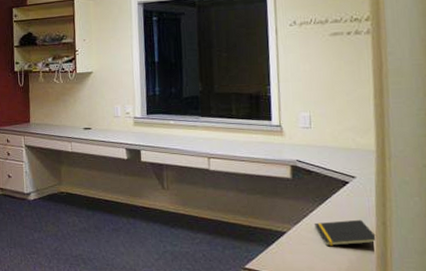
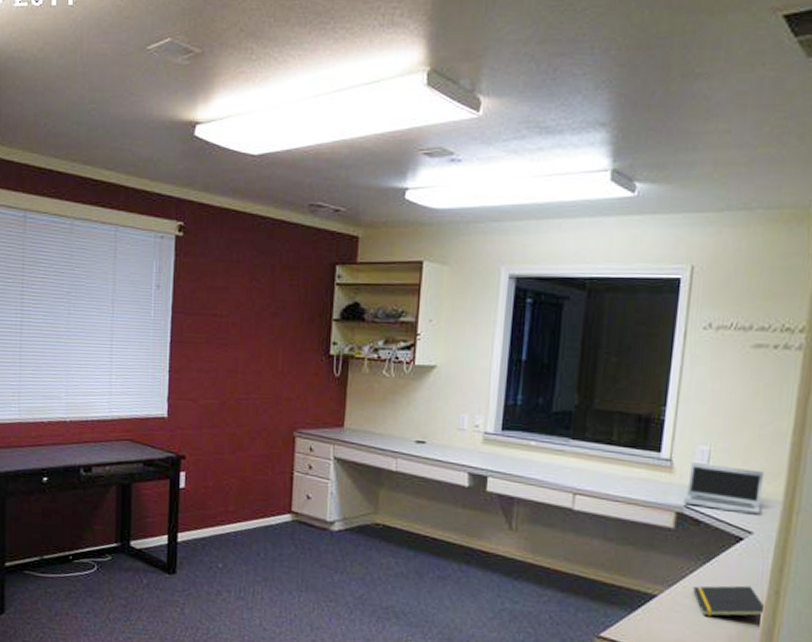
laptop: none [295,126,359,163] -> present [683,462,765,515]

